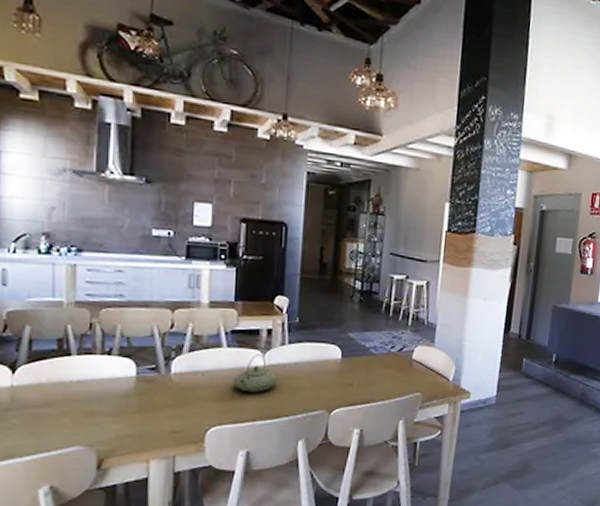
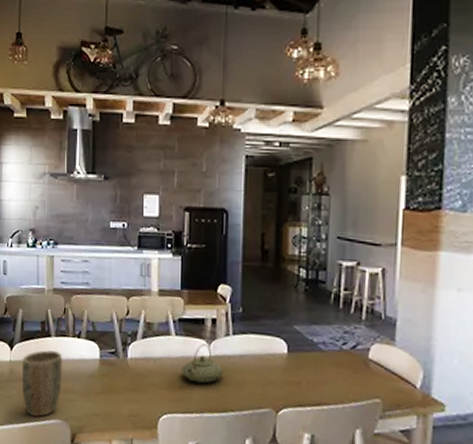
plant pot: none [30,369,87,447] -> present [22,349,63,417]

